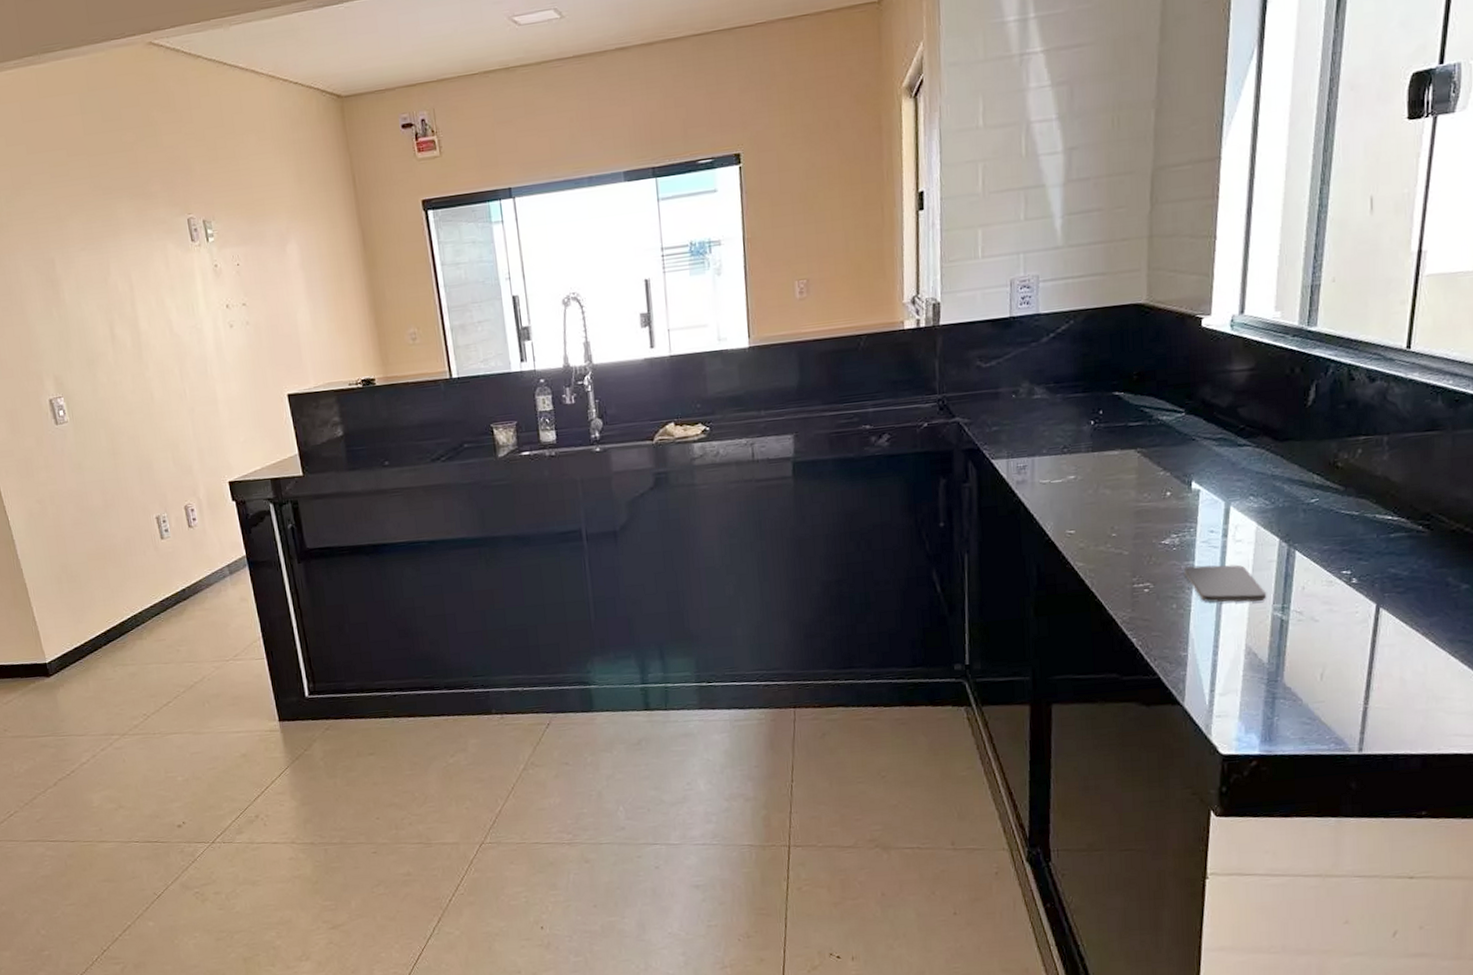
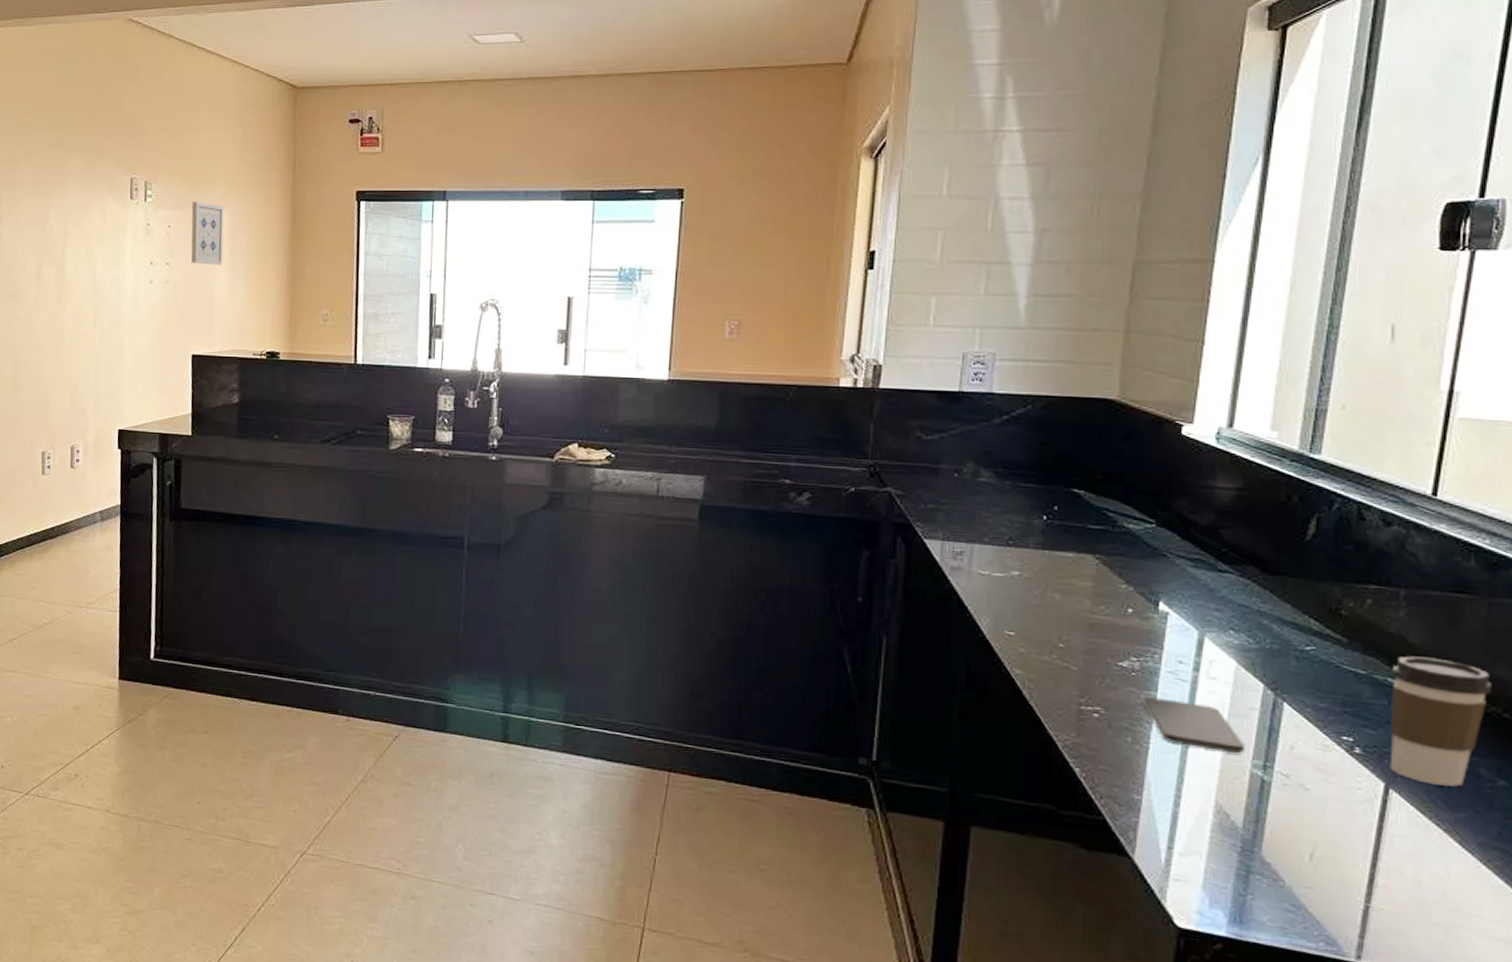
wall art: none [256,234,301,300] -> present [190,202,224,265]
coffee cup: none [1378,490,1456,598] -> present [1389,655,1492,787]

